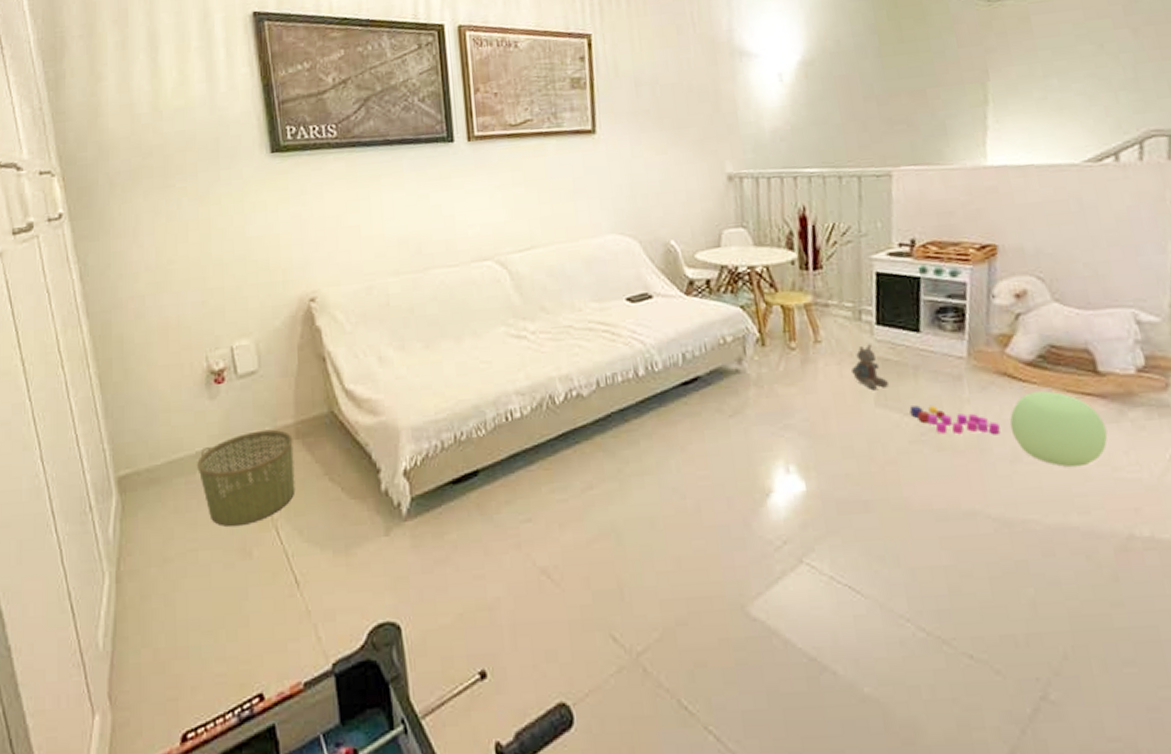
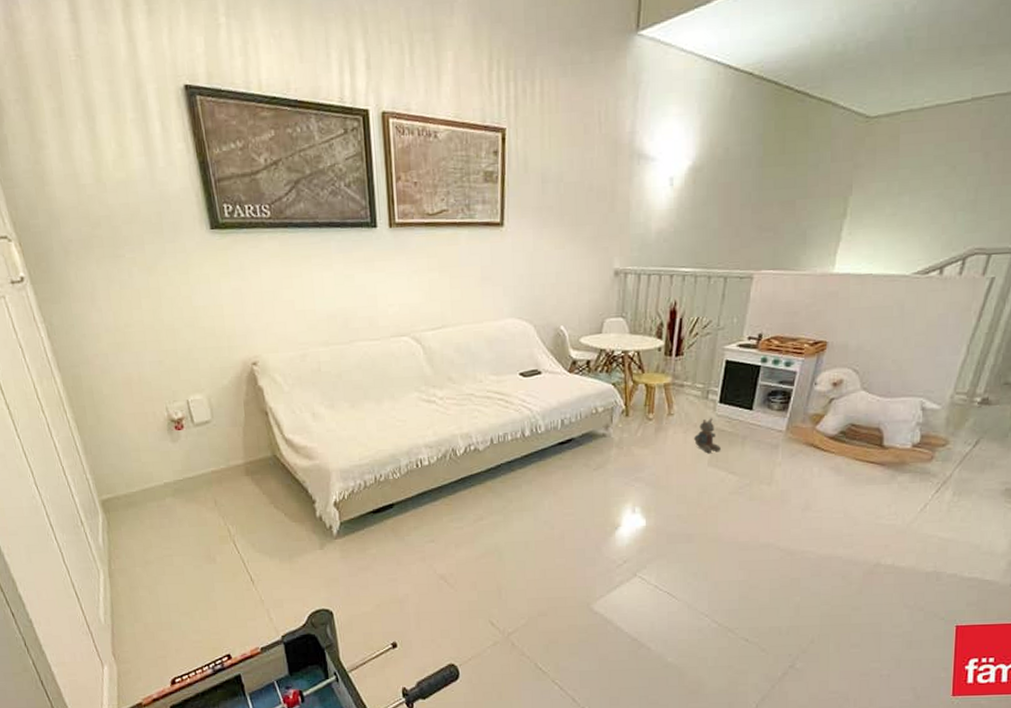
basket: present [197,429,296,526] -> none [166,467,248,539]
toy blocks: present [909,405,1001,435] -> none [734,466,799,490]
ball: present [1009,391,1108,468] -> none [807,459,879,515]

